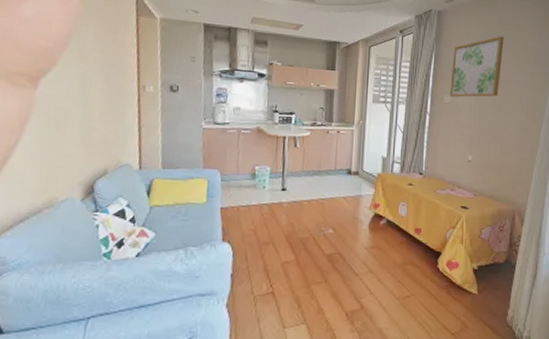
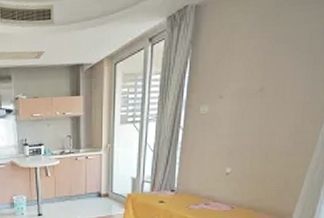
wall art: present [450,36,504,98] -> none [207,22,281,106]

